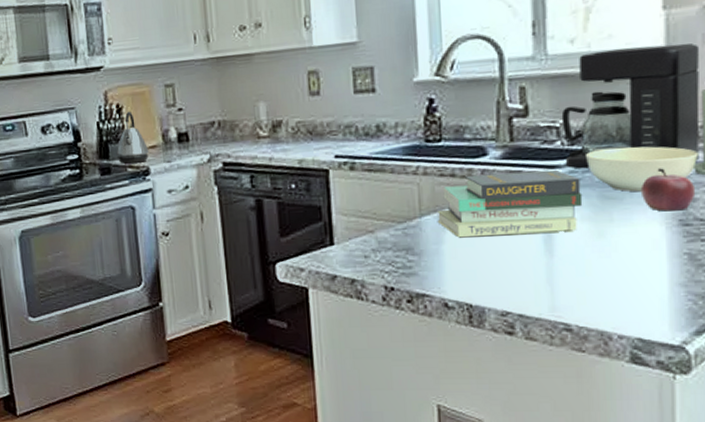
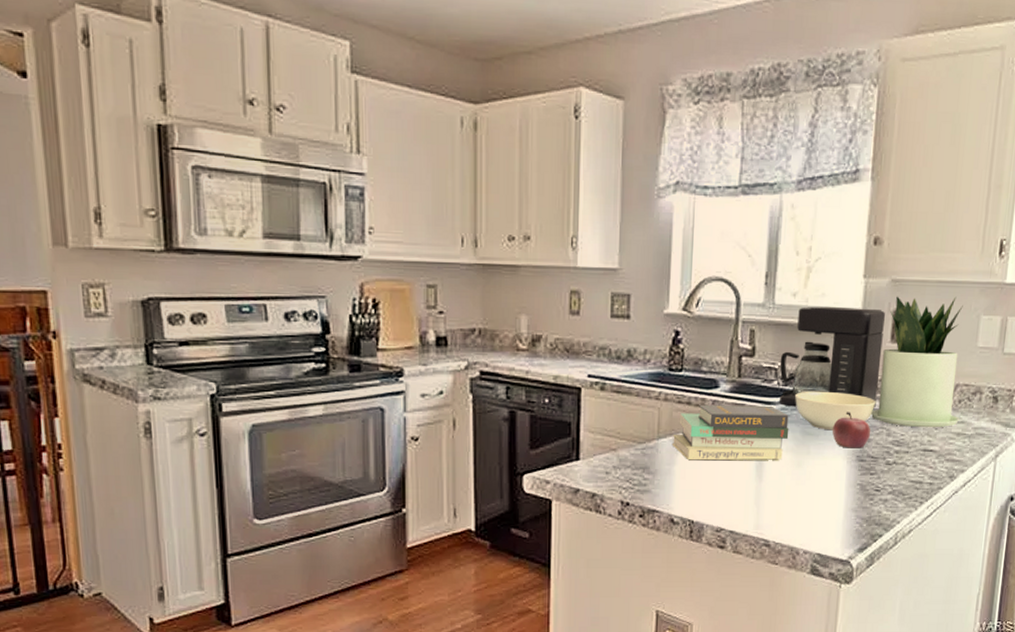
kettle: present [116,111,149,164] -> none [368,307,405,363]

